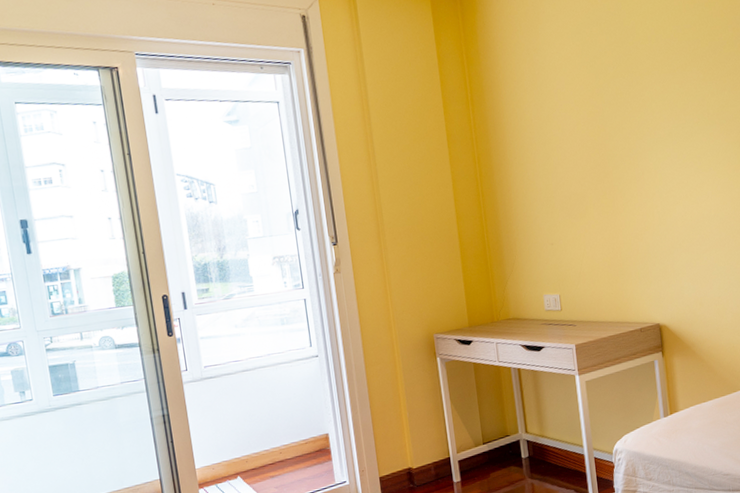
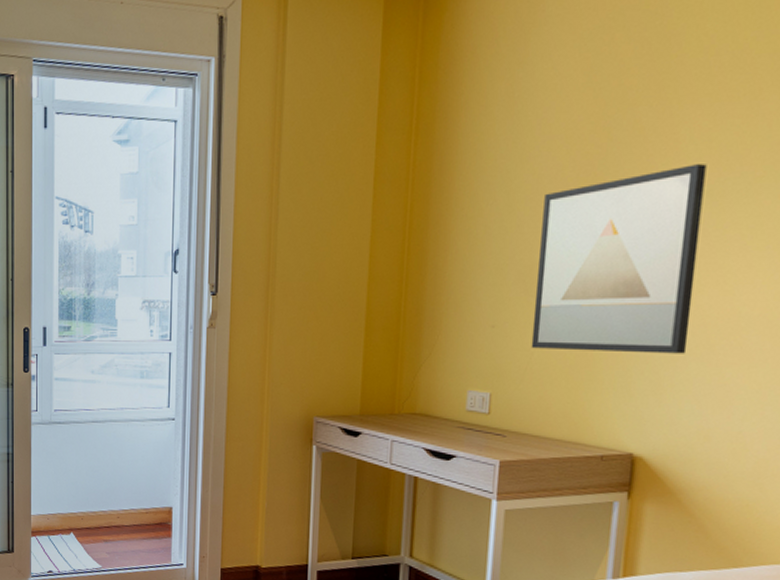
wall art: none [569,116,678,257] -> present [531,164,707,354]

